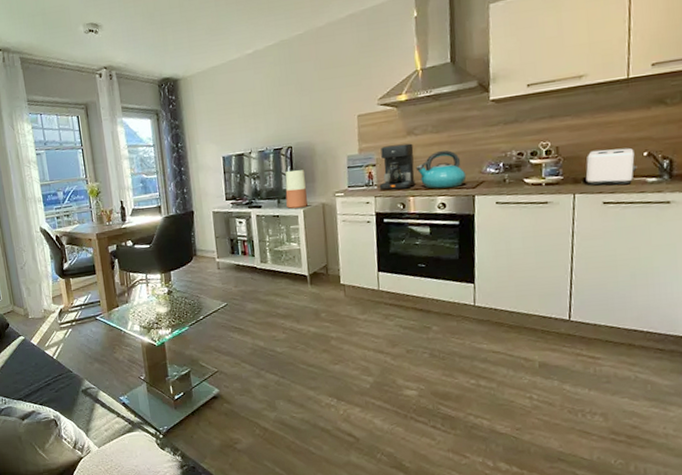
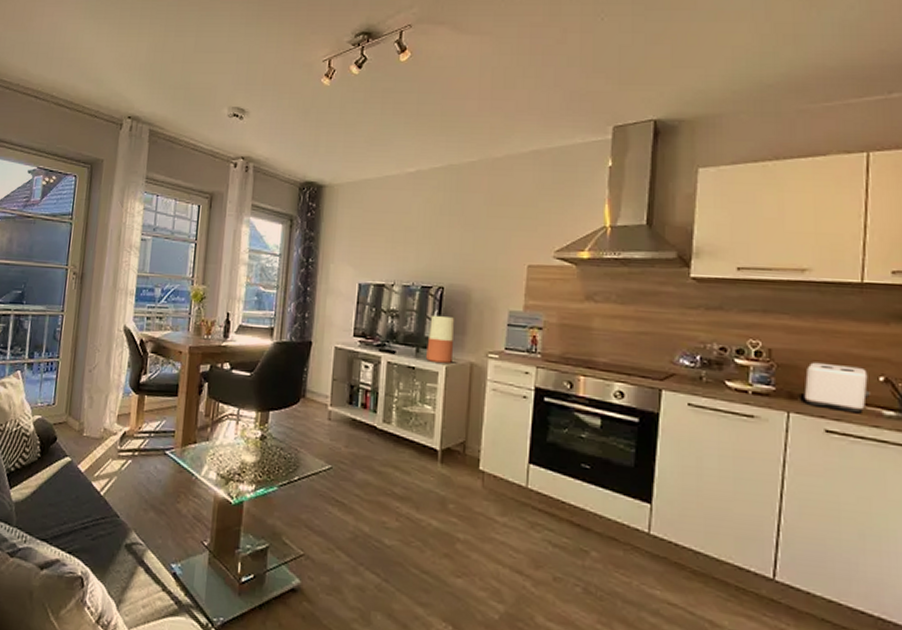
coffee maker: present [379,143,416,190] -> none [543,308,591,365]
kettle: present [415,150,467,189] -> none [591,325,654,375]

